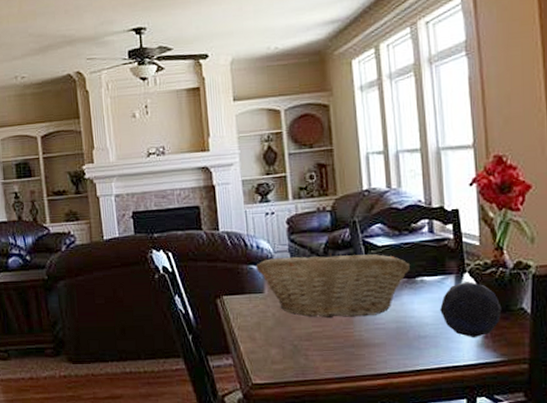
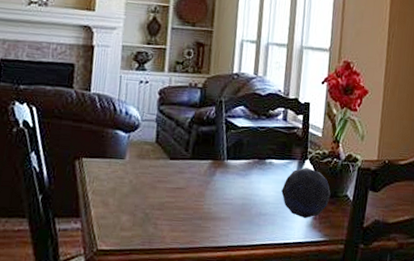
fruit basket: present [255,253,410,318] -> none [120,126,263,191]

